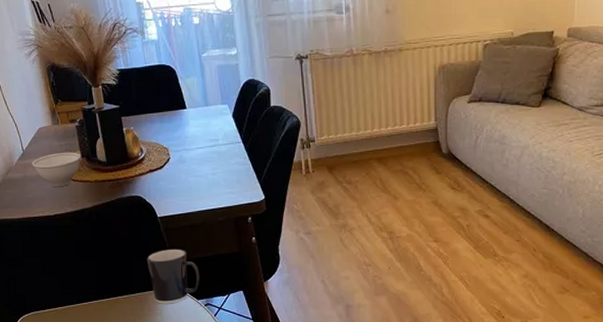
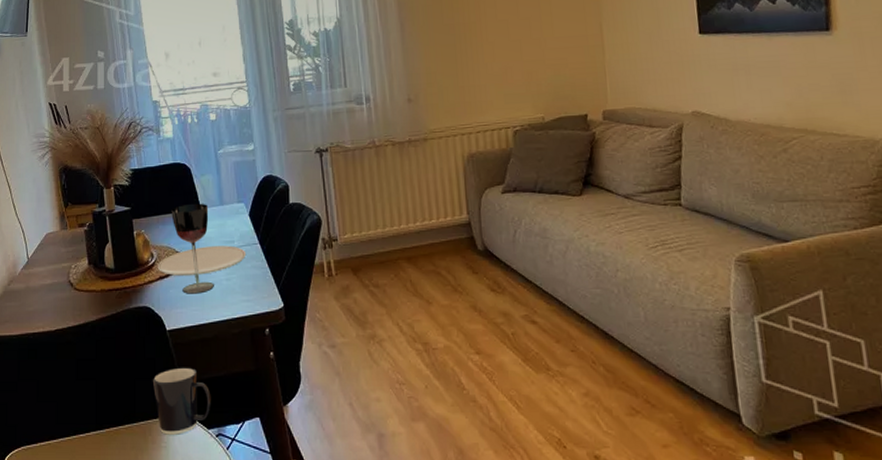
bowl: present [32,152,82,188] -> none [36,259,88,299]
plate: none [147,143,231,170] -> present [157,245,247,277]
wineglass: none [158,103,201,186] -> present [171,203,214,294]

